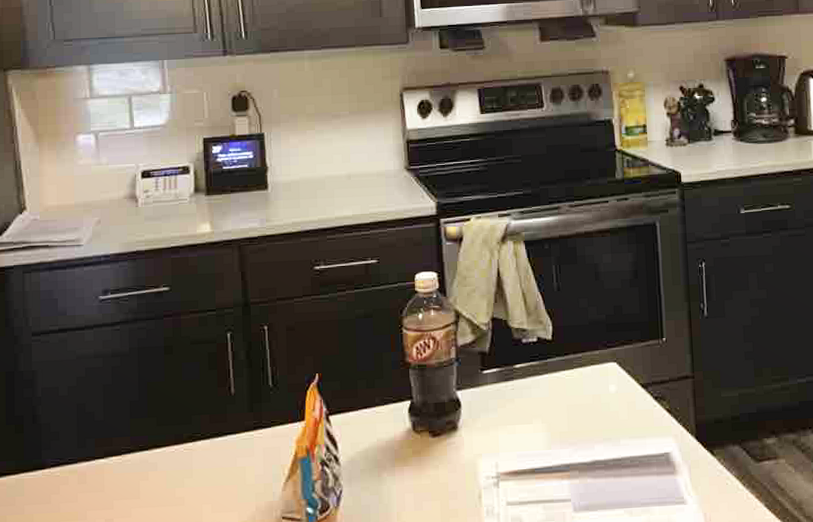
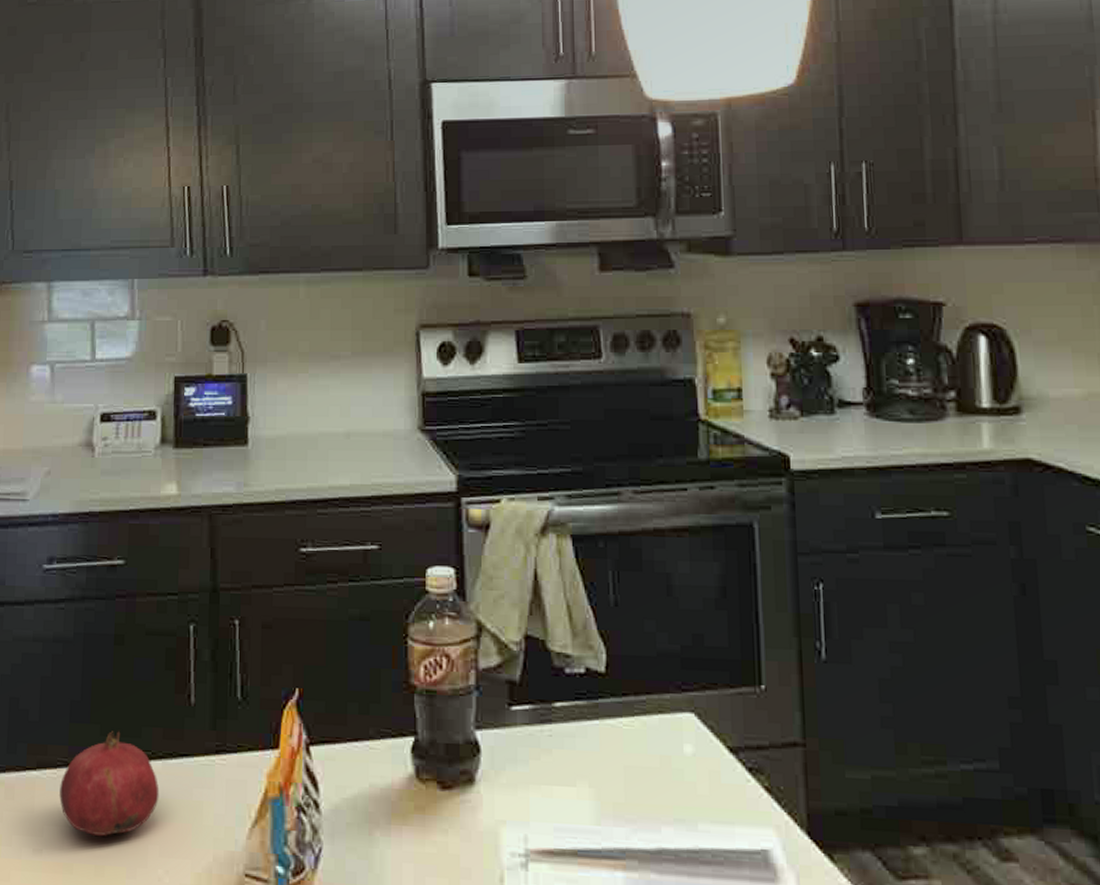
fruit: none [125,421,209,503] -> present [59,731,160,836]

